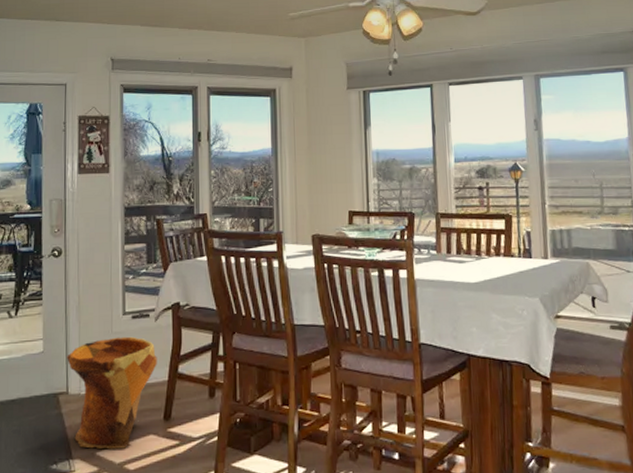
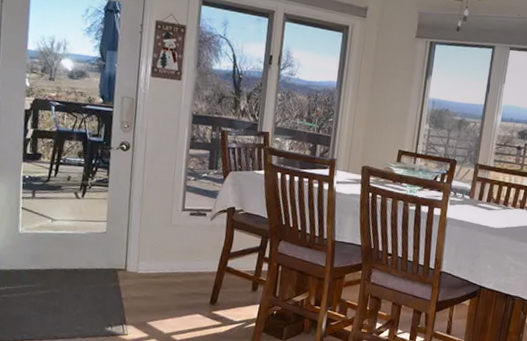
woven basket: present [67,336,157,449] -> none [127,229,210,322]

